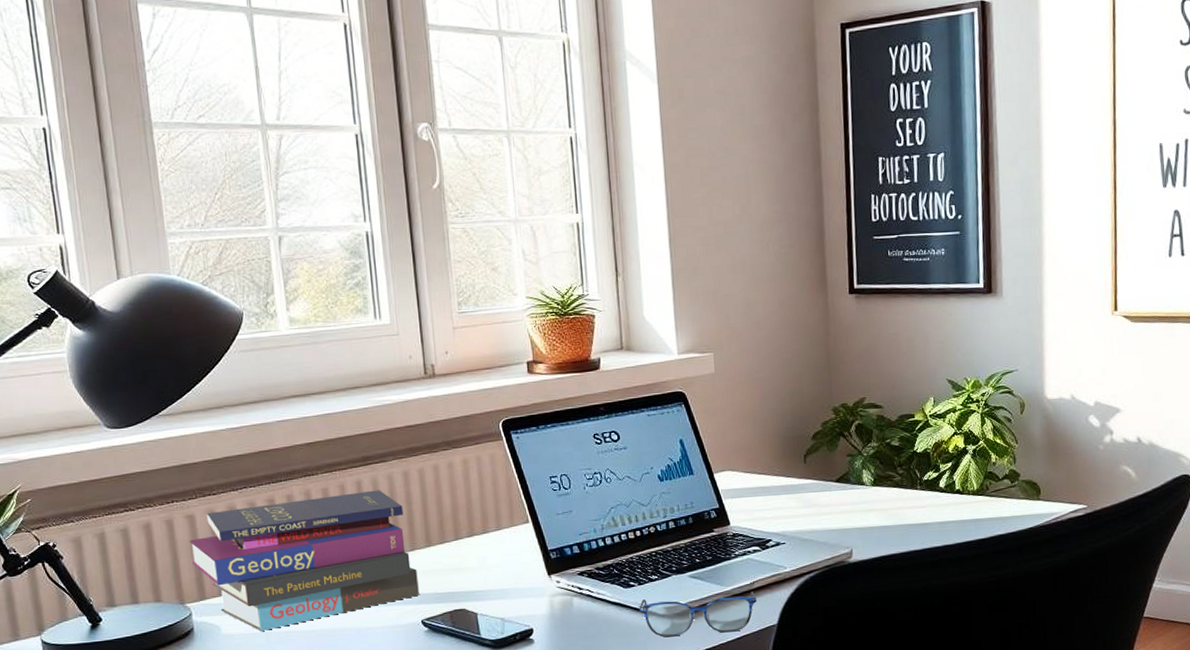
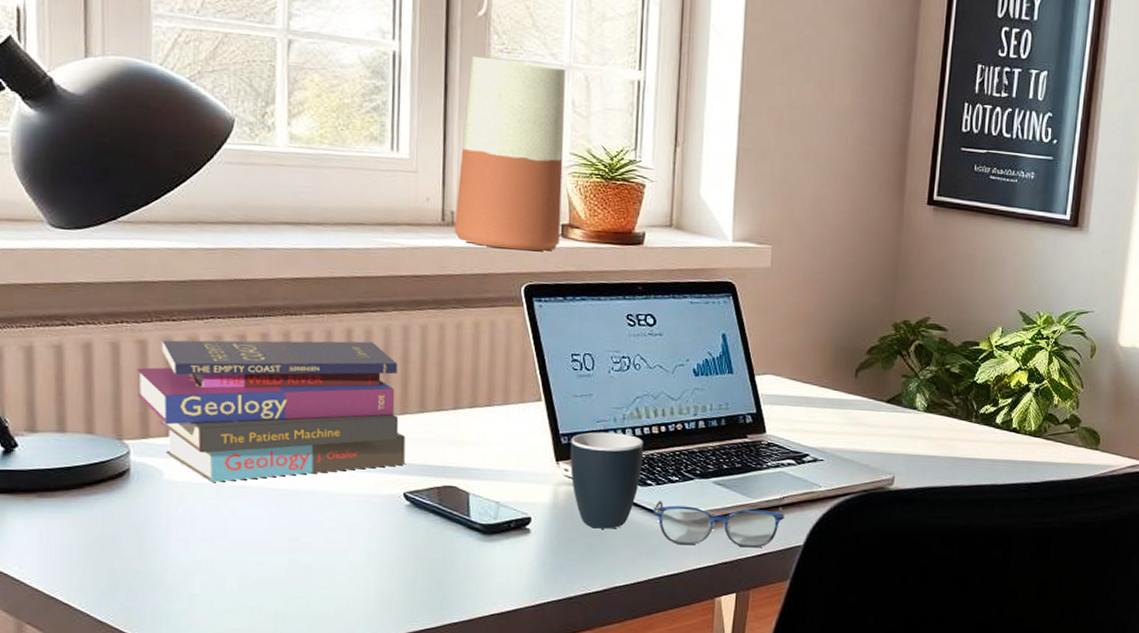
vase: none [431,222,527,392] -> present [453,55,566,251]
mug: none [558,542,624,632] -> present [570,432,643,529]

